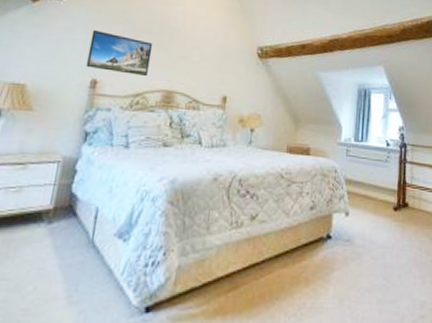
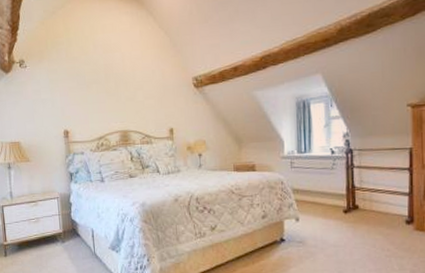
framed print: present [86,29,153,76] -> none [54,88,105,122]

